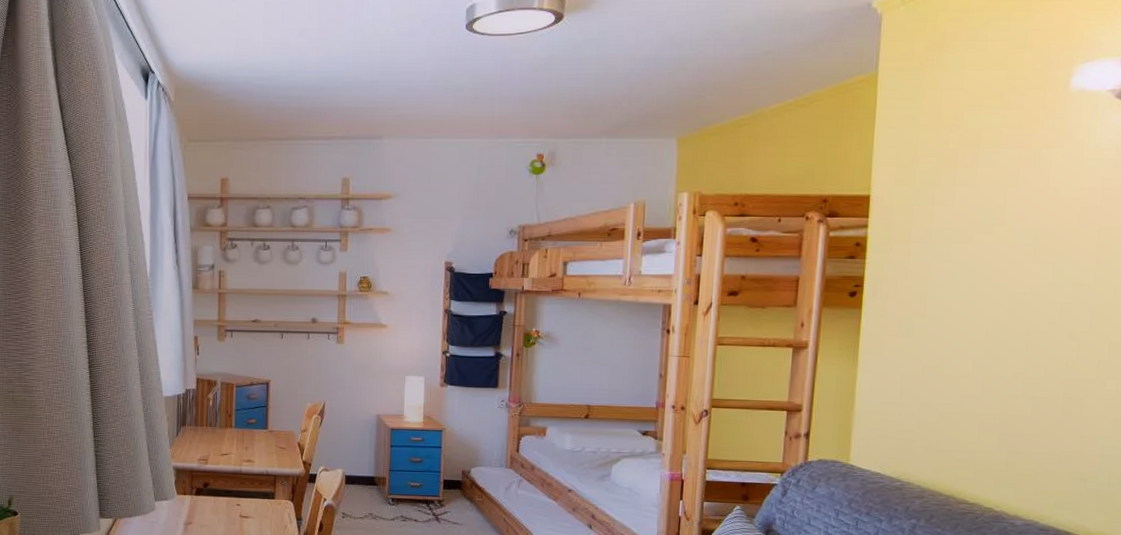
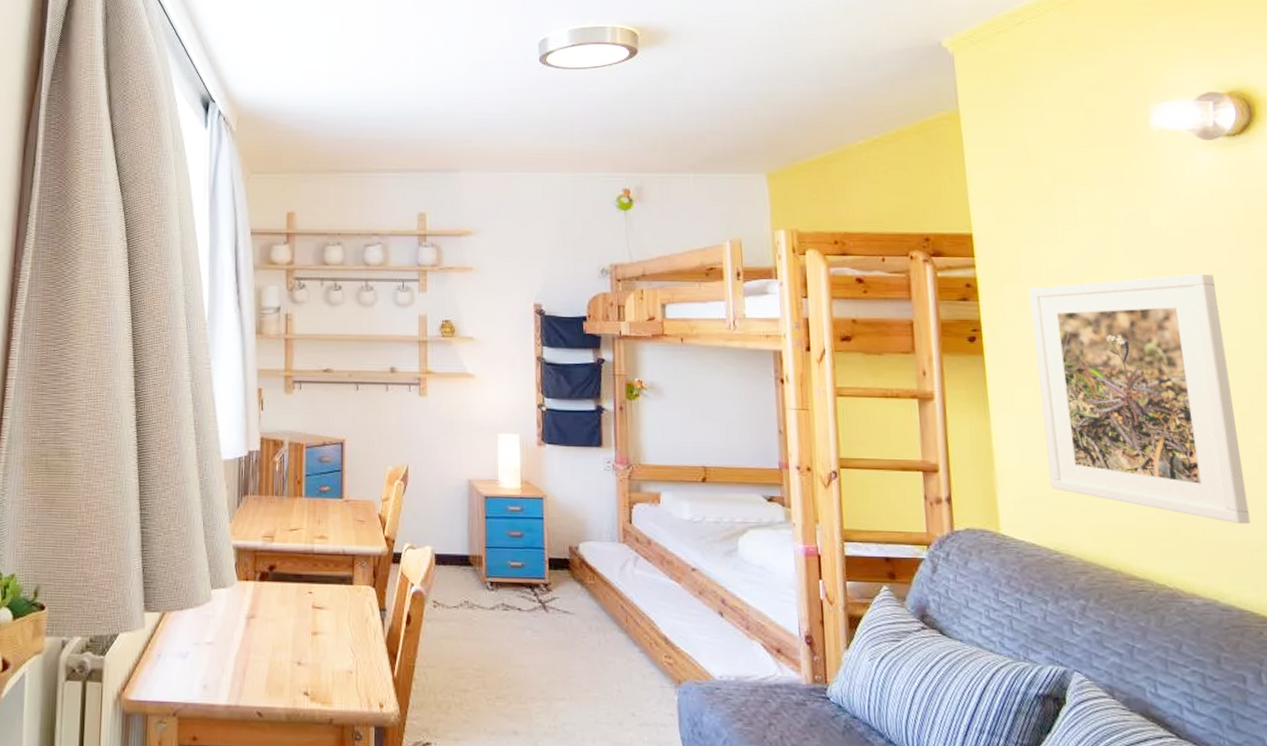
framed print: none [904,232,1102,459] -> present [1028,273,1250,525]

